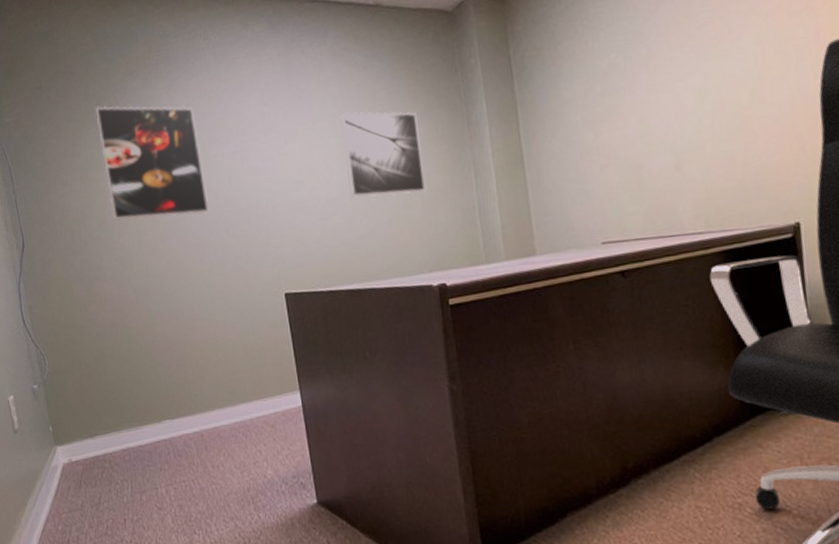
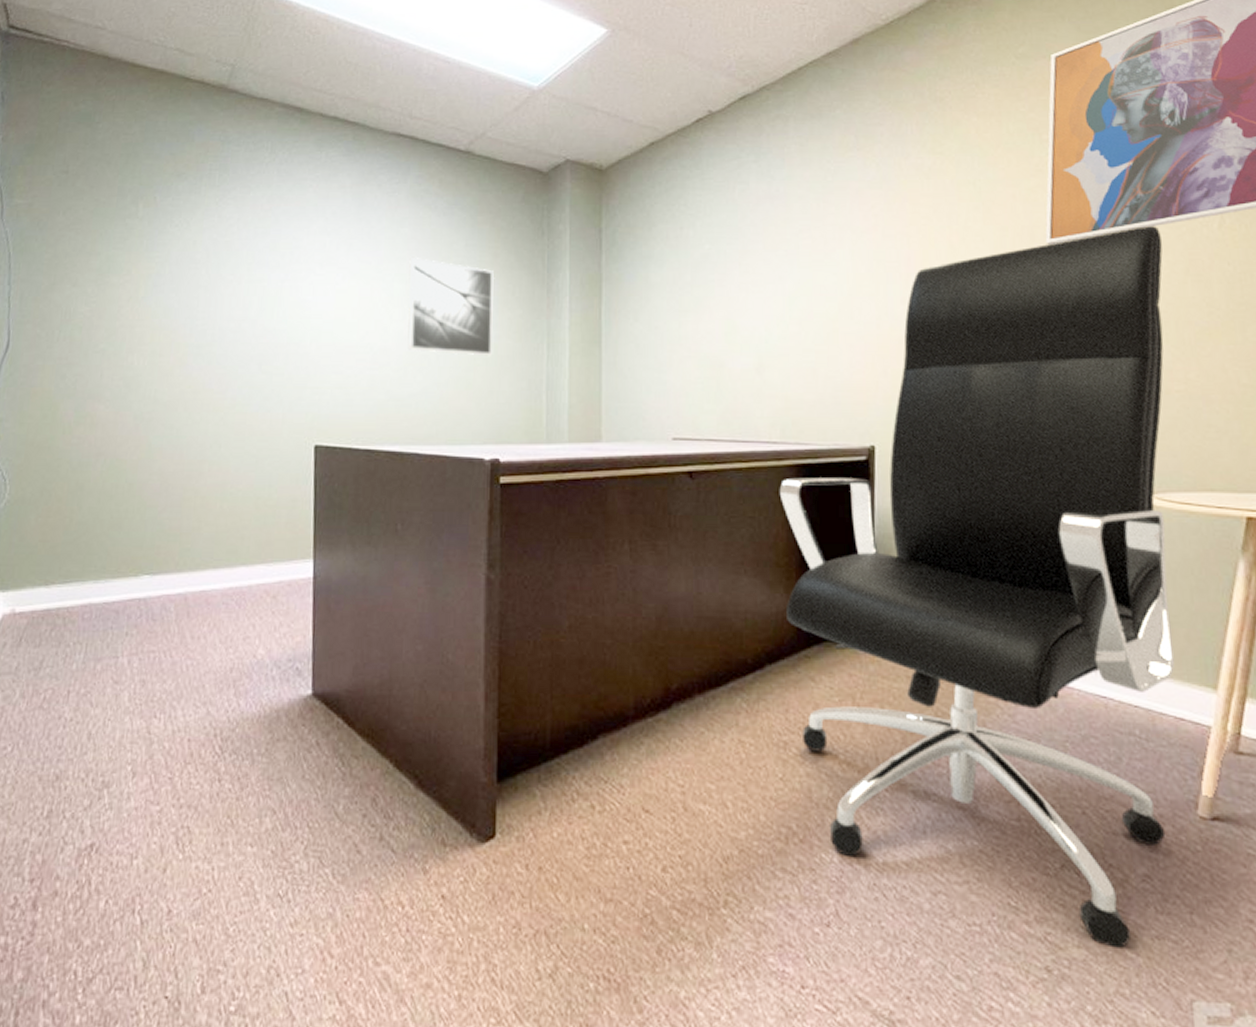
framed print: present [95,106,209,220] -> none [126,203,245,342]

